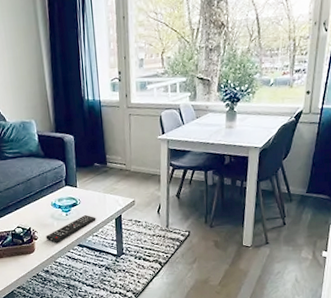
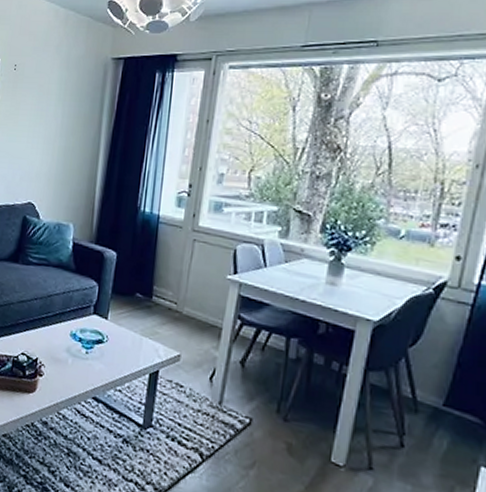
remote control: present [46,215,96,243] -> none [54,359,124,387]

